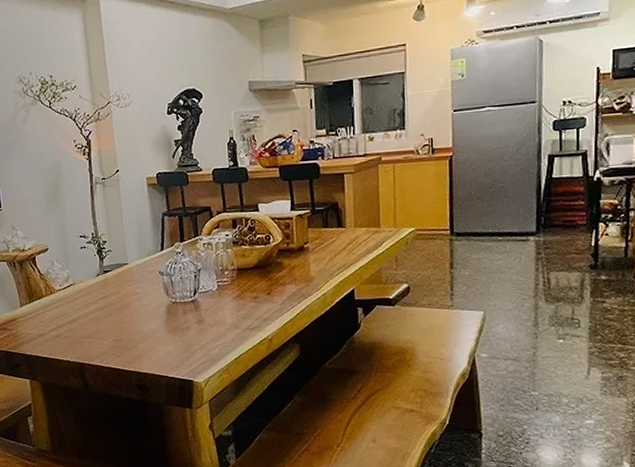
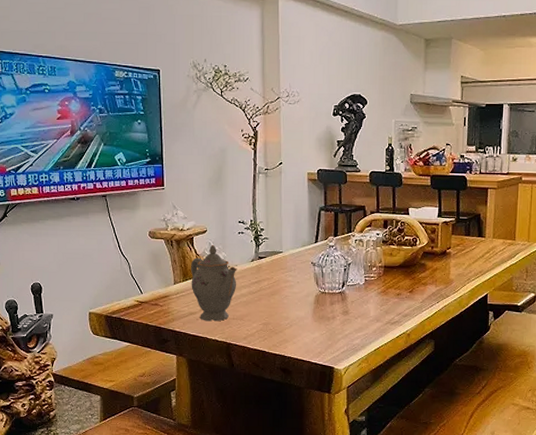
teapot: none [35,263,84,342] -> present [191,245,237,322]

